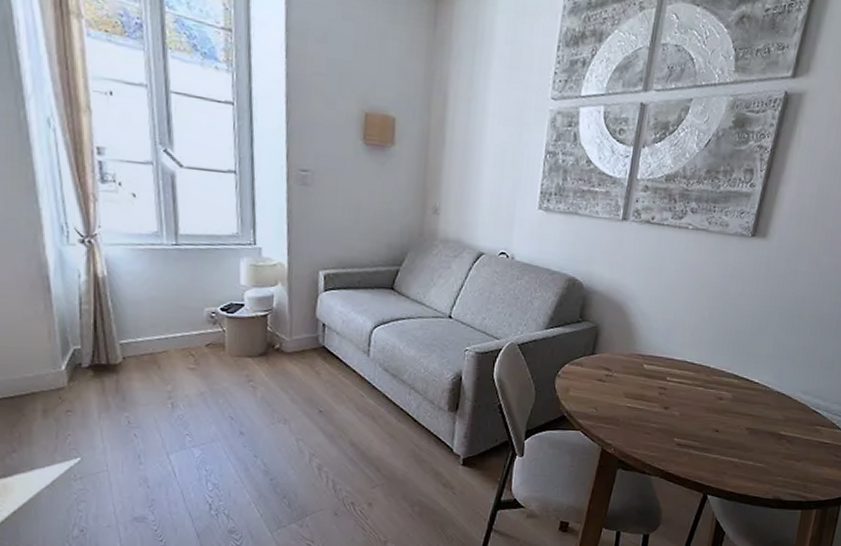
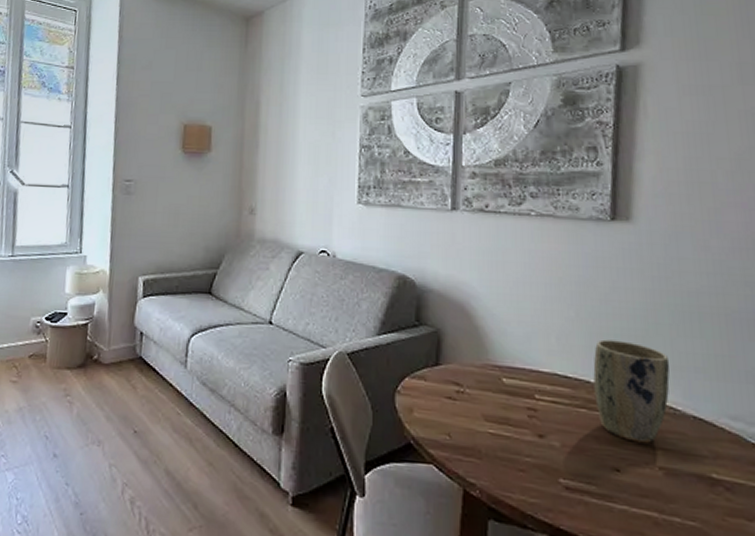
plant pot: none [710,334,771,412] -> present [593,339,670,443]

